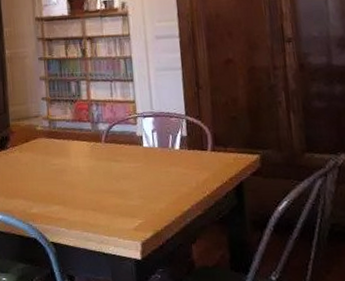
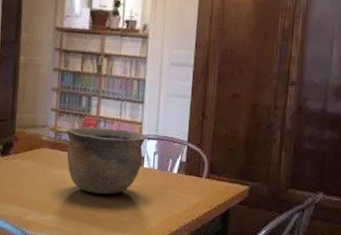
bowl: none [60,110,141,180] -> present [66,127,146,195]

